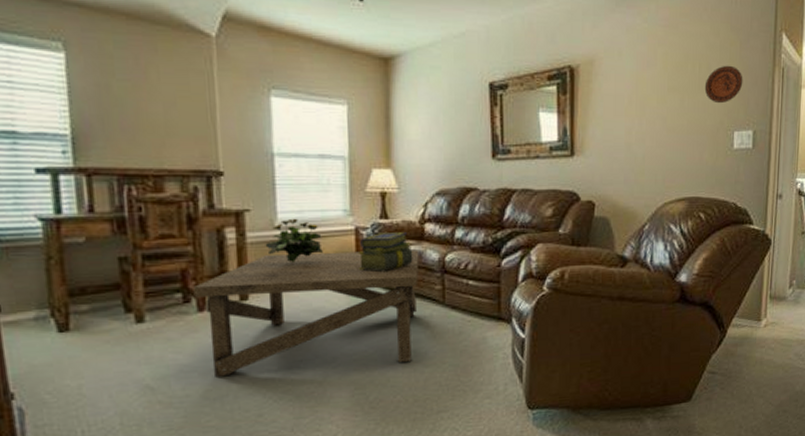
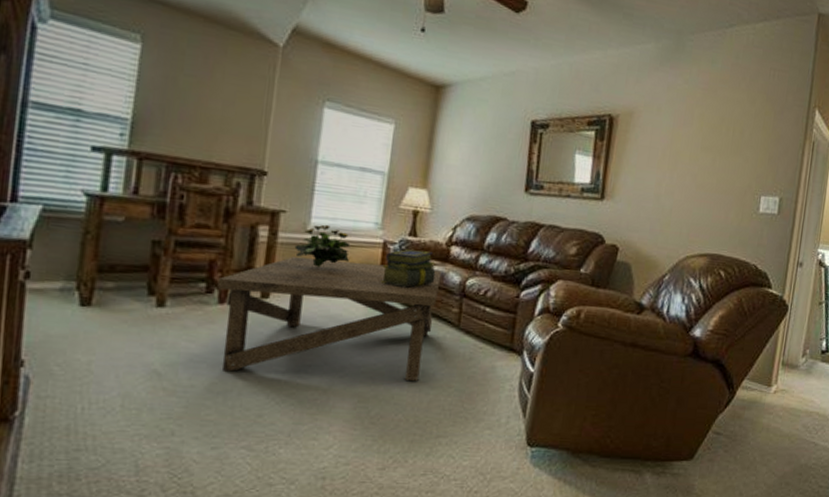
decorative plate: present [704,65,743,104] -> none [736,132,775,168]

